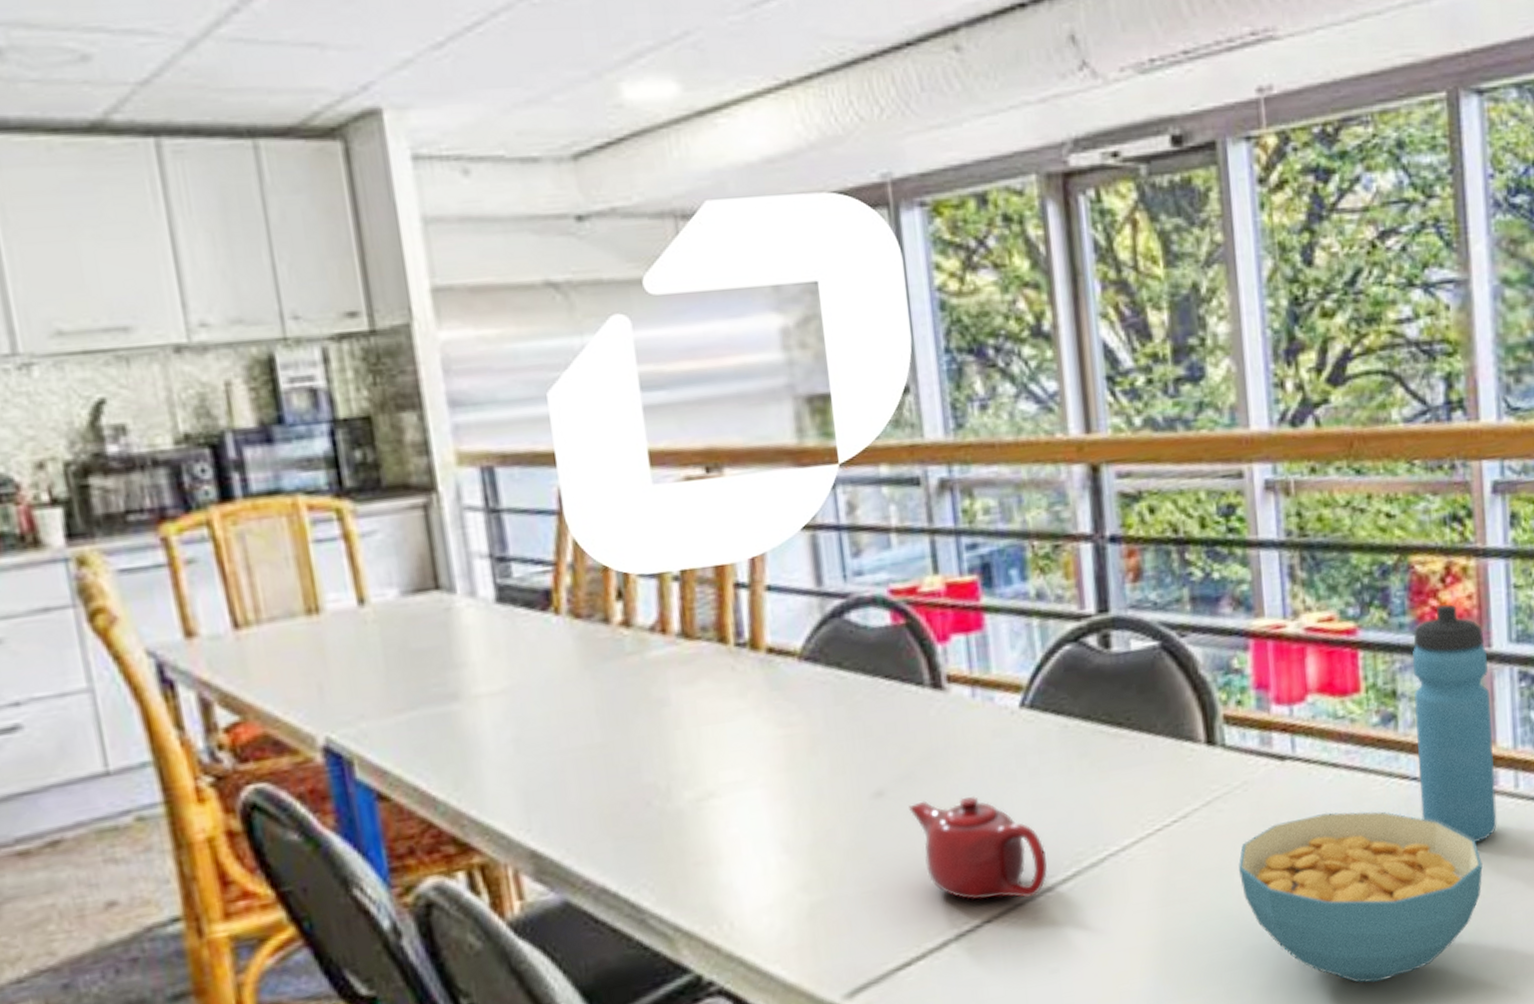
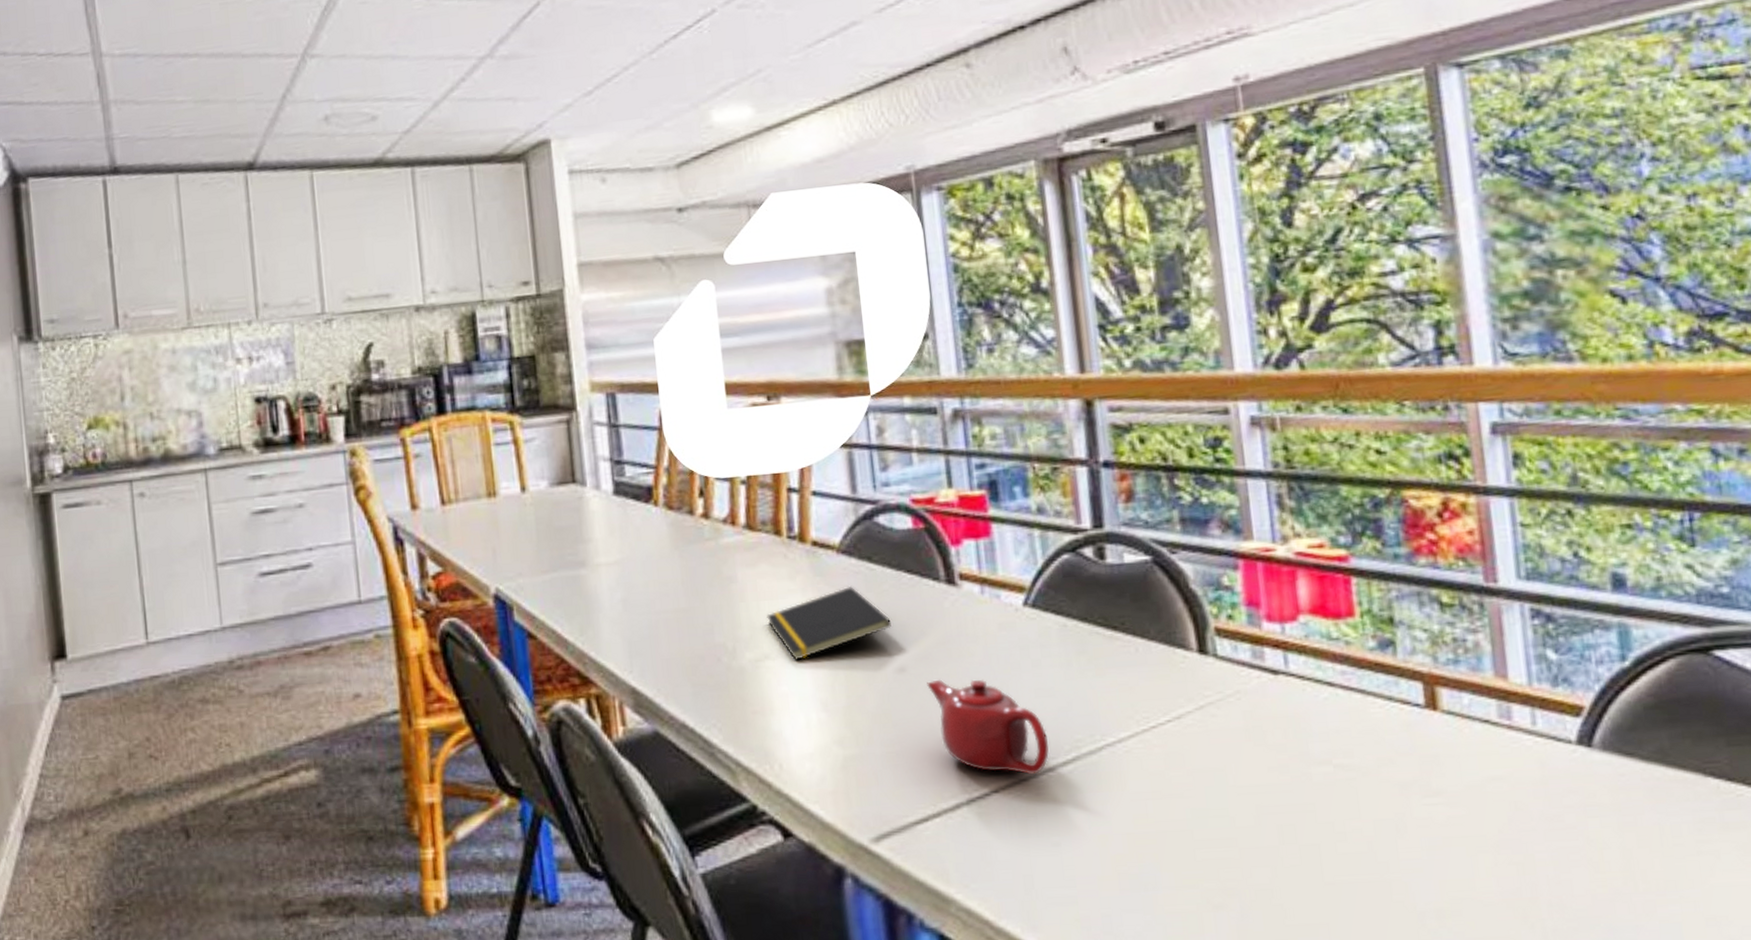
notepad: none [710,698,866,796] -> present [766,585,891,661]
cereal bowl: present [1239,811,1483,983] -> none [1233,729,1499,902]
water bottle: present [1412,604,1497,842] -> none [1409,538,1513,775]

